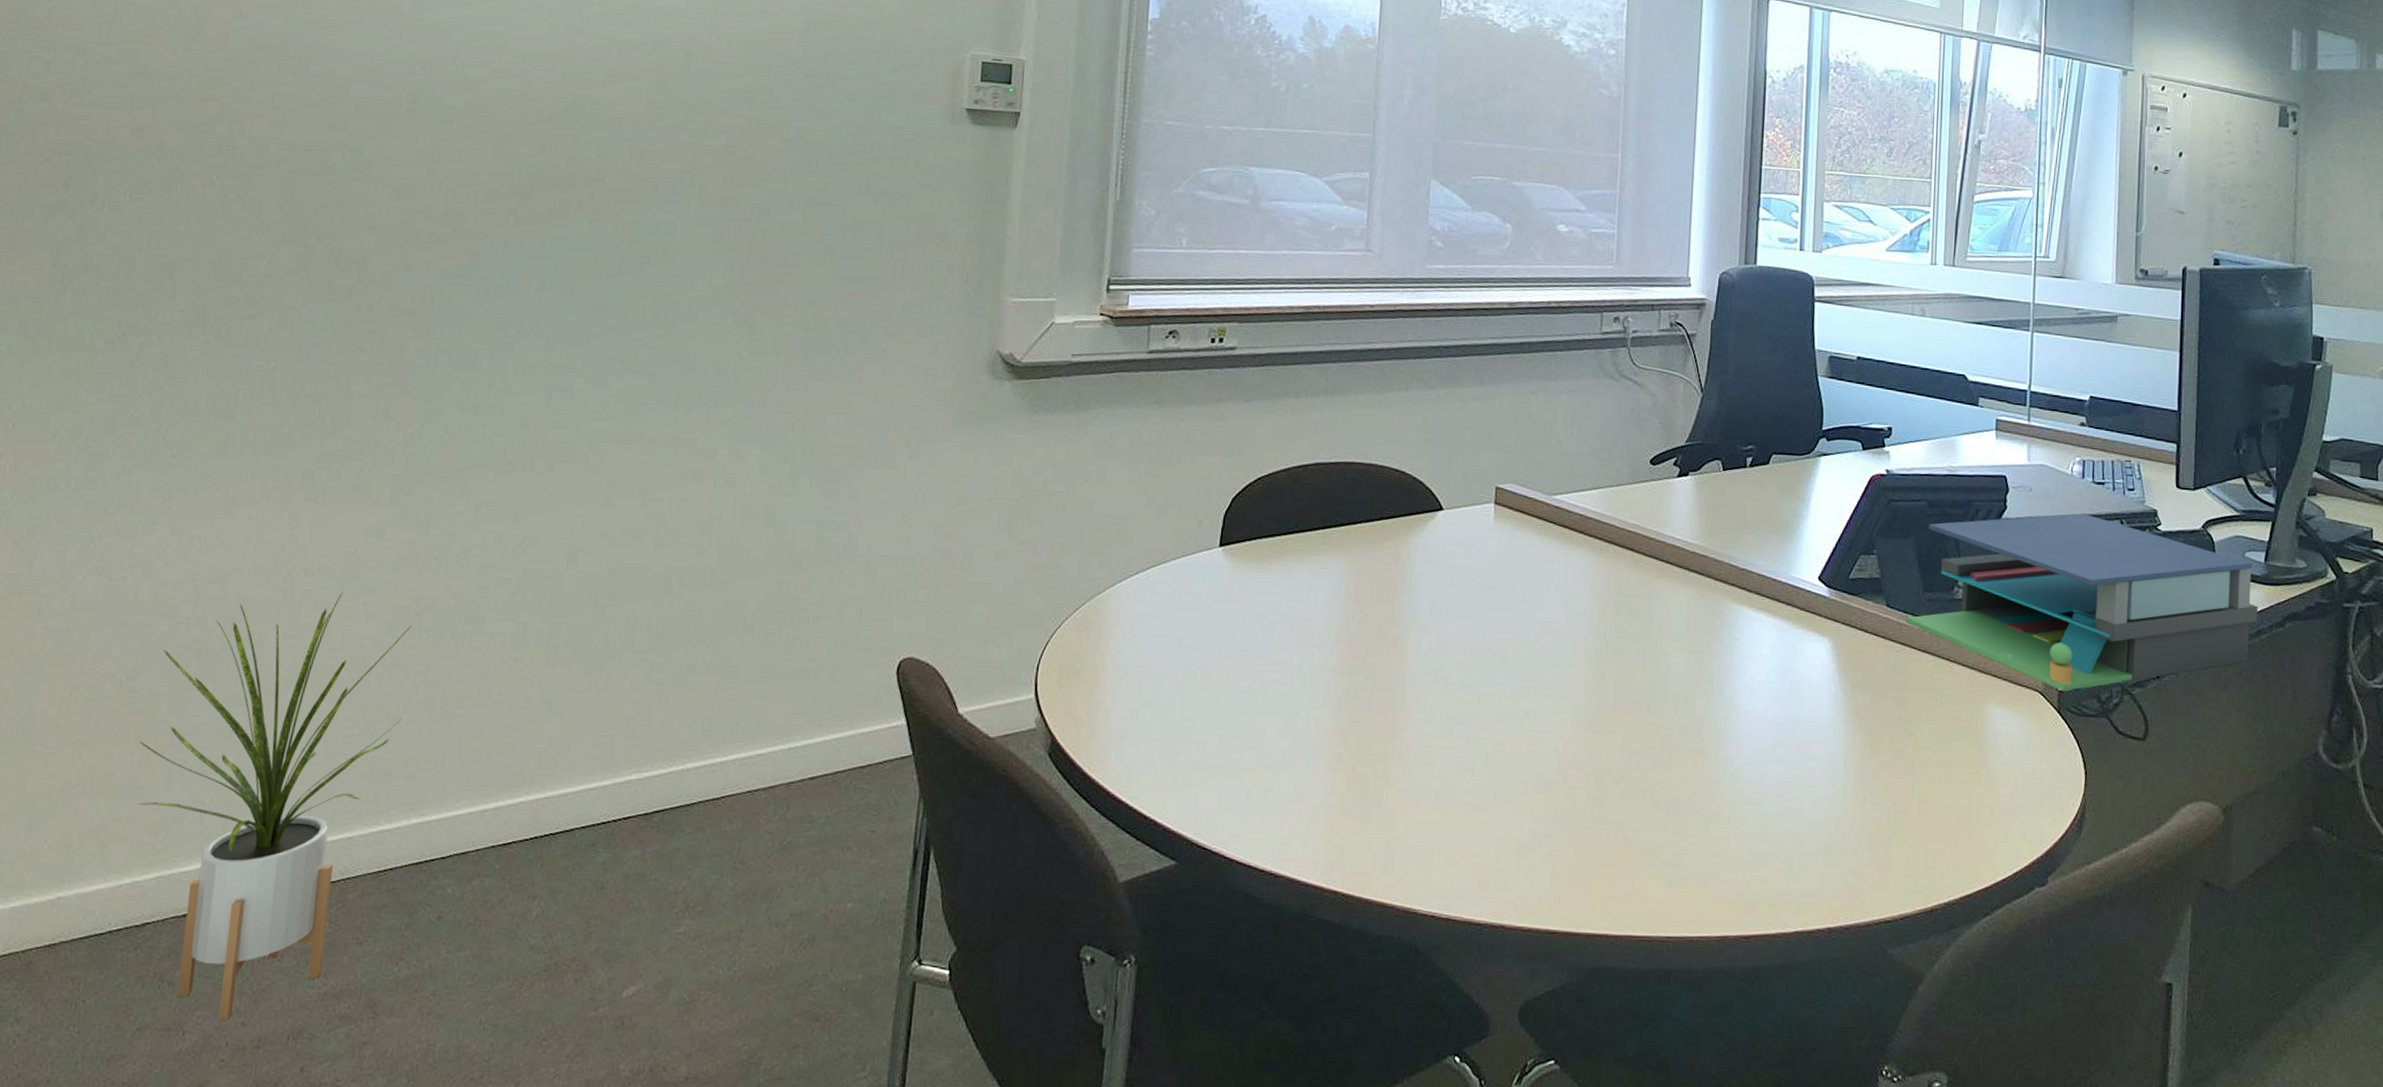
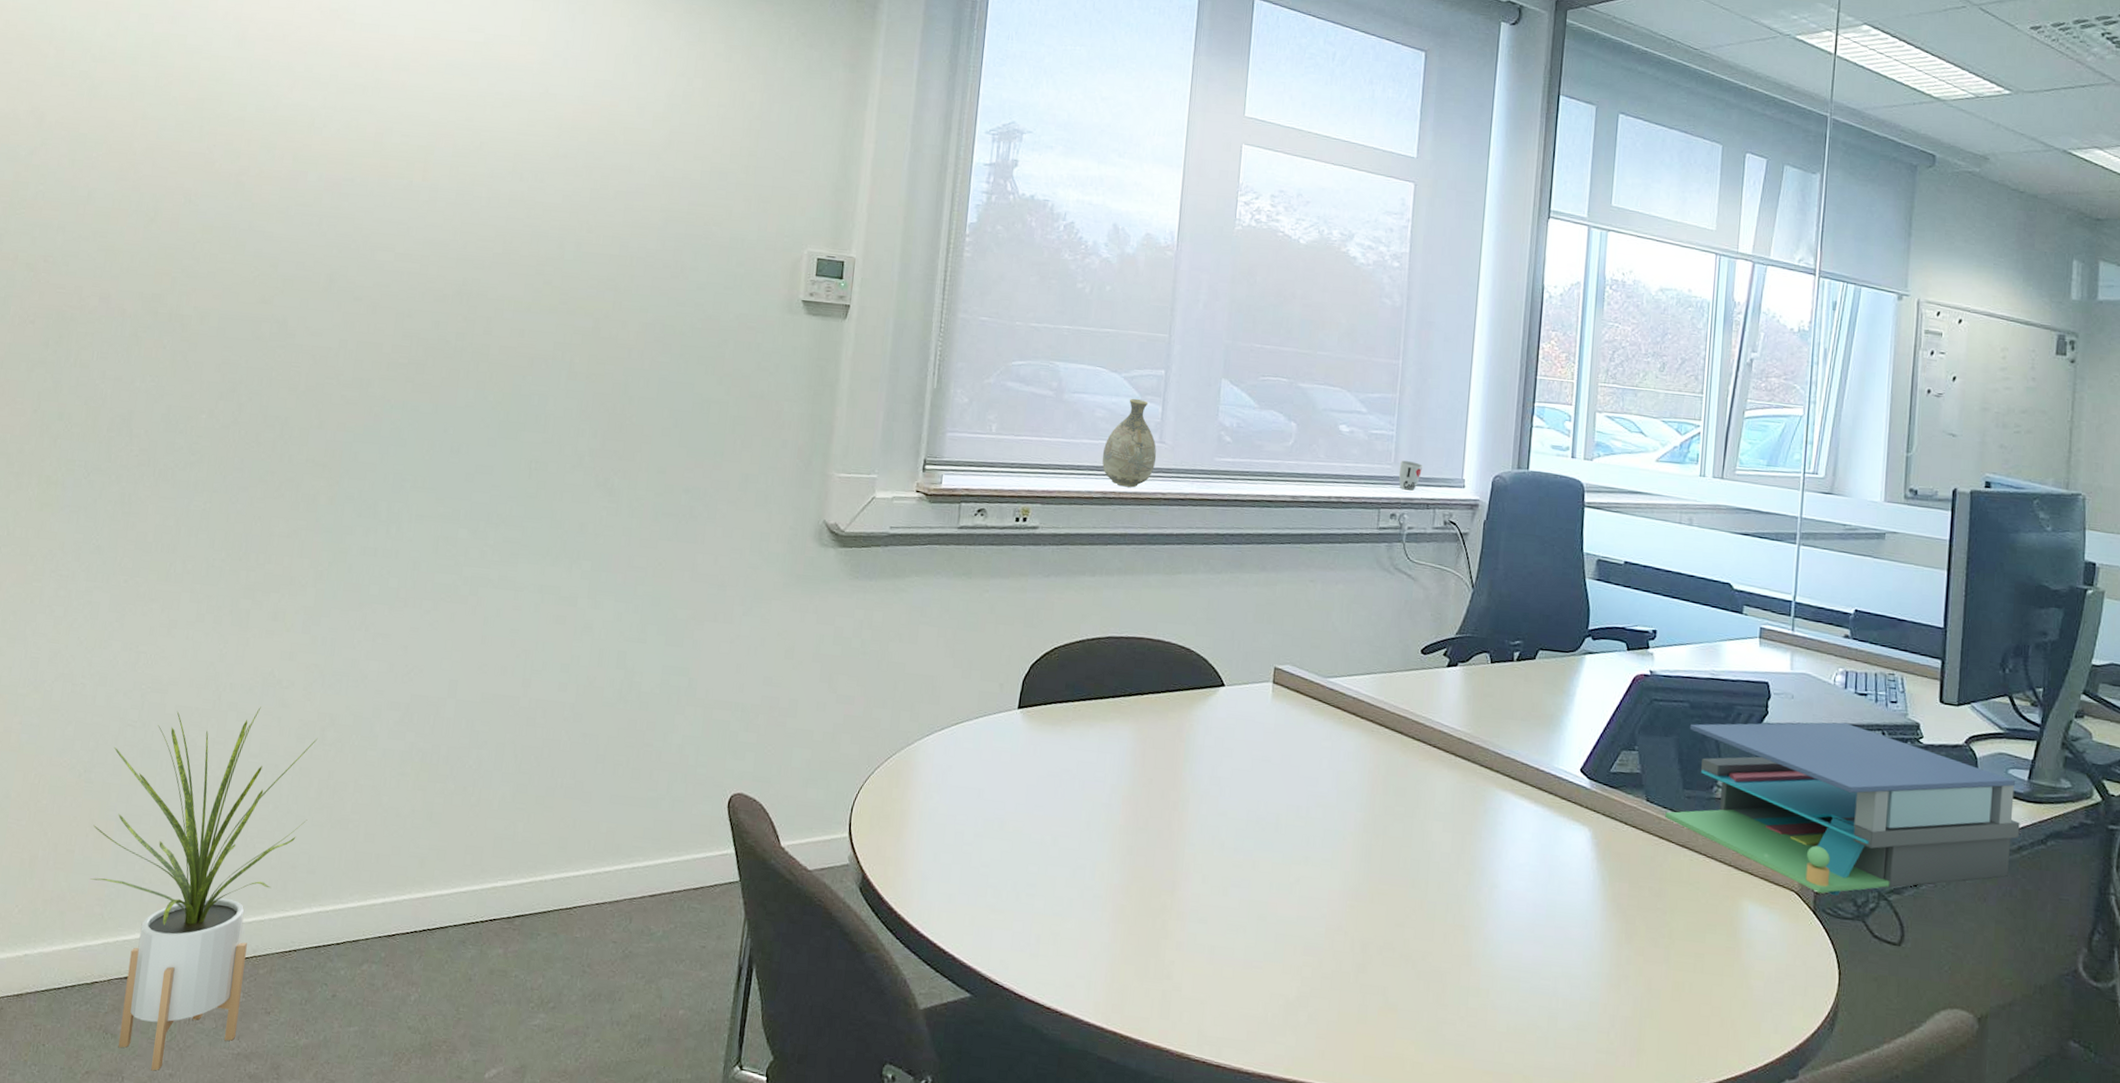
vase: none [1303,204,1363,301] -> present [1102,398,1157,488]
cup: none [1621,260,1647,293] -> present [1398,460,1423,492]

